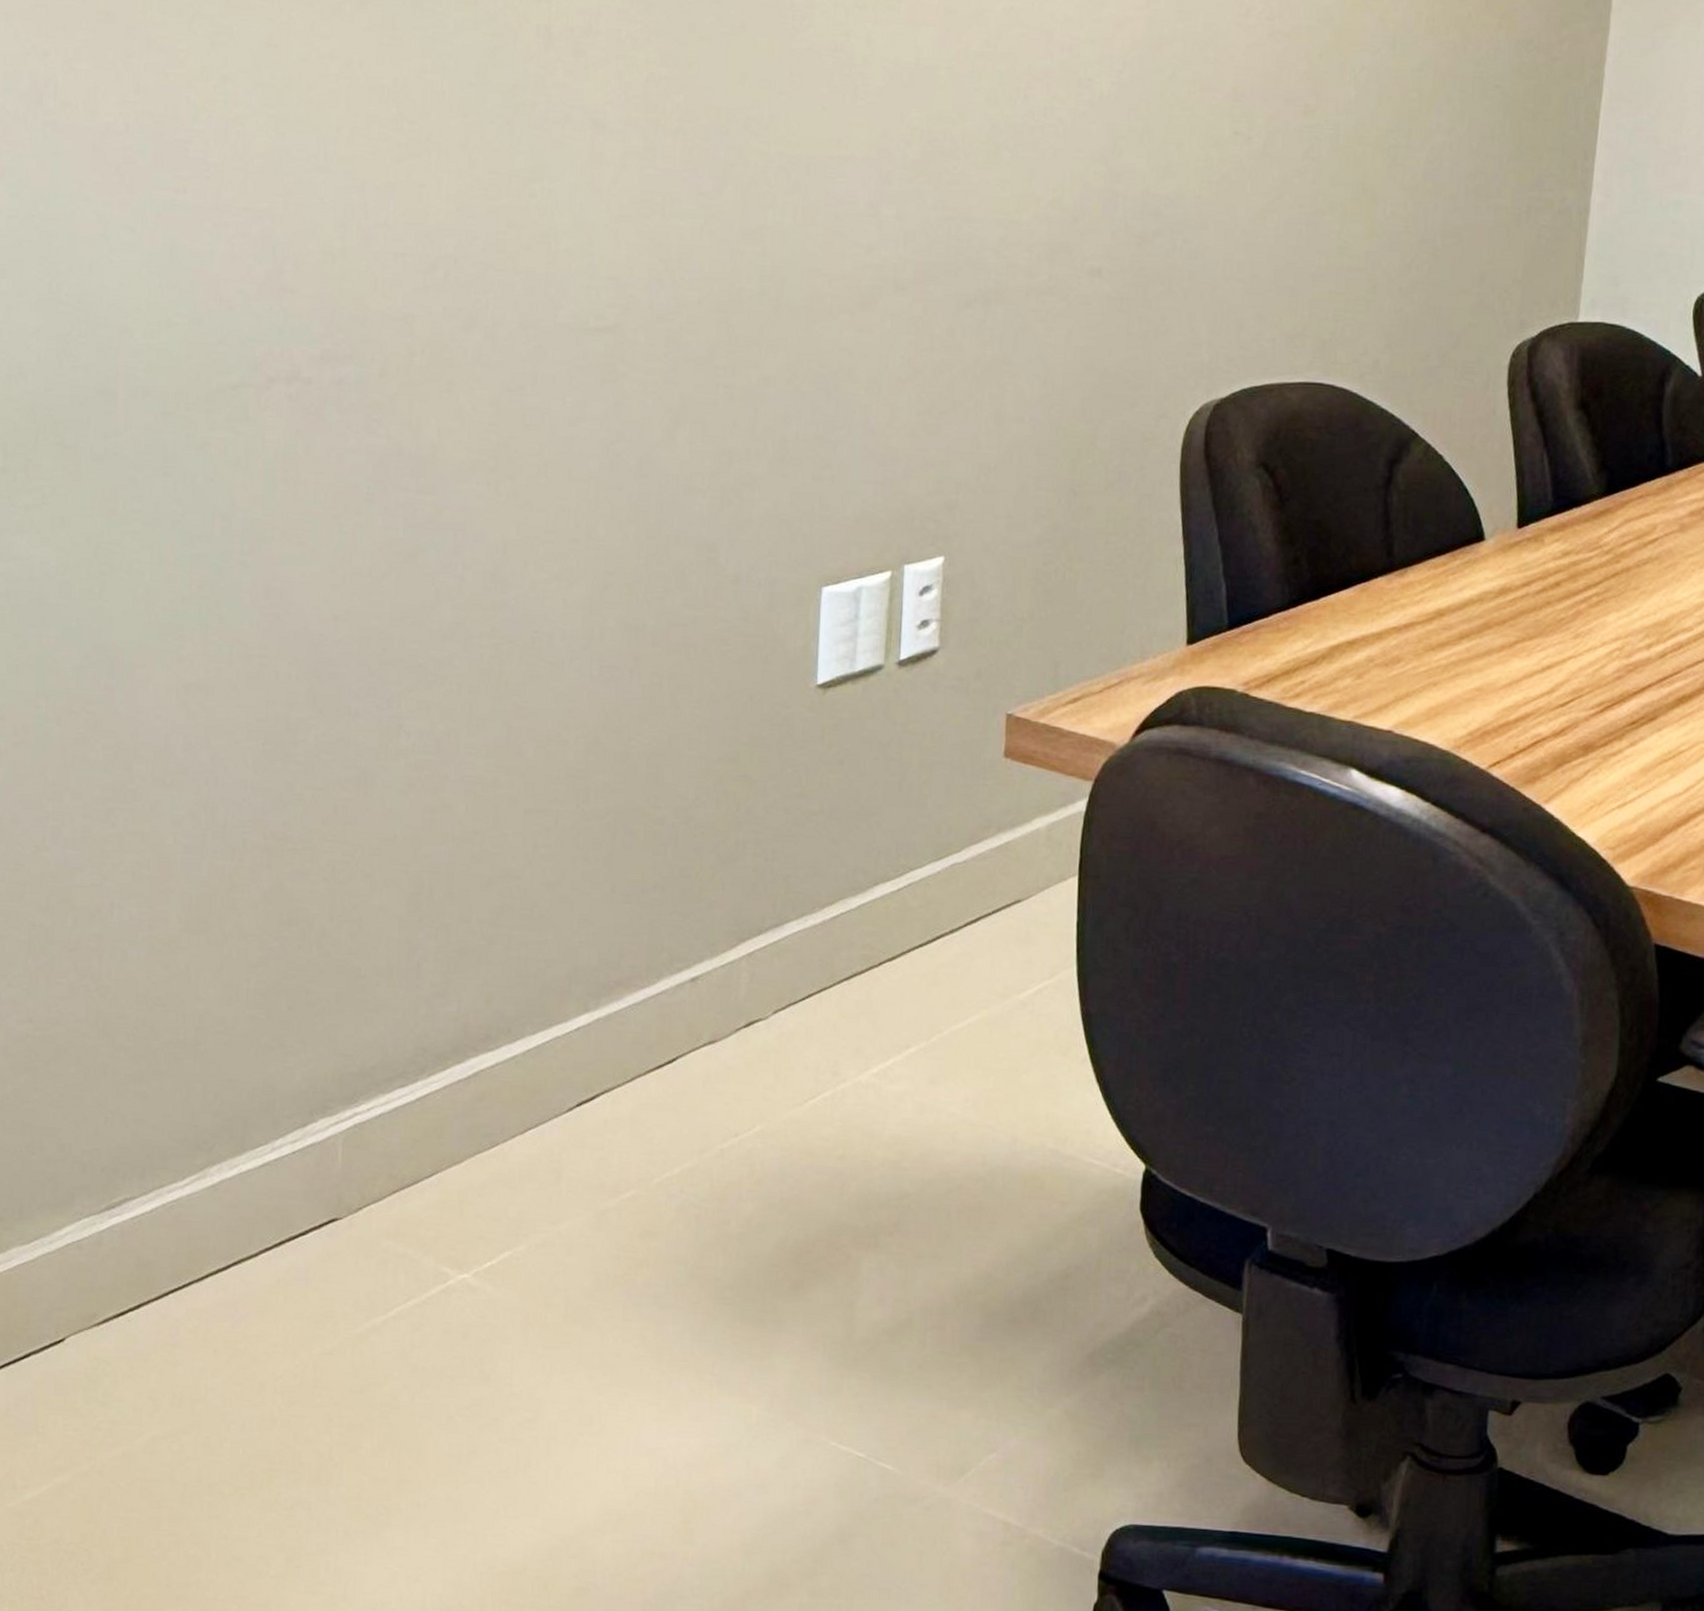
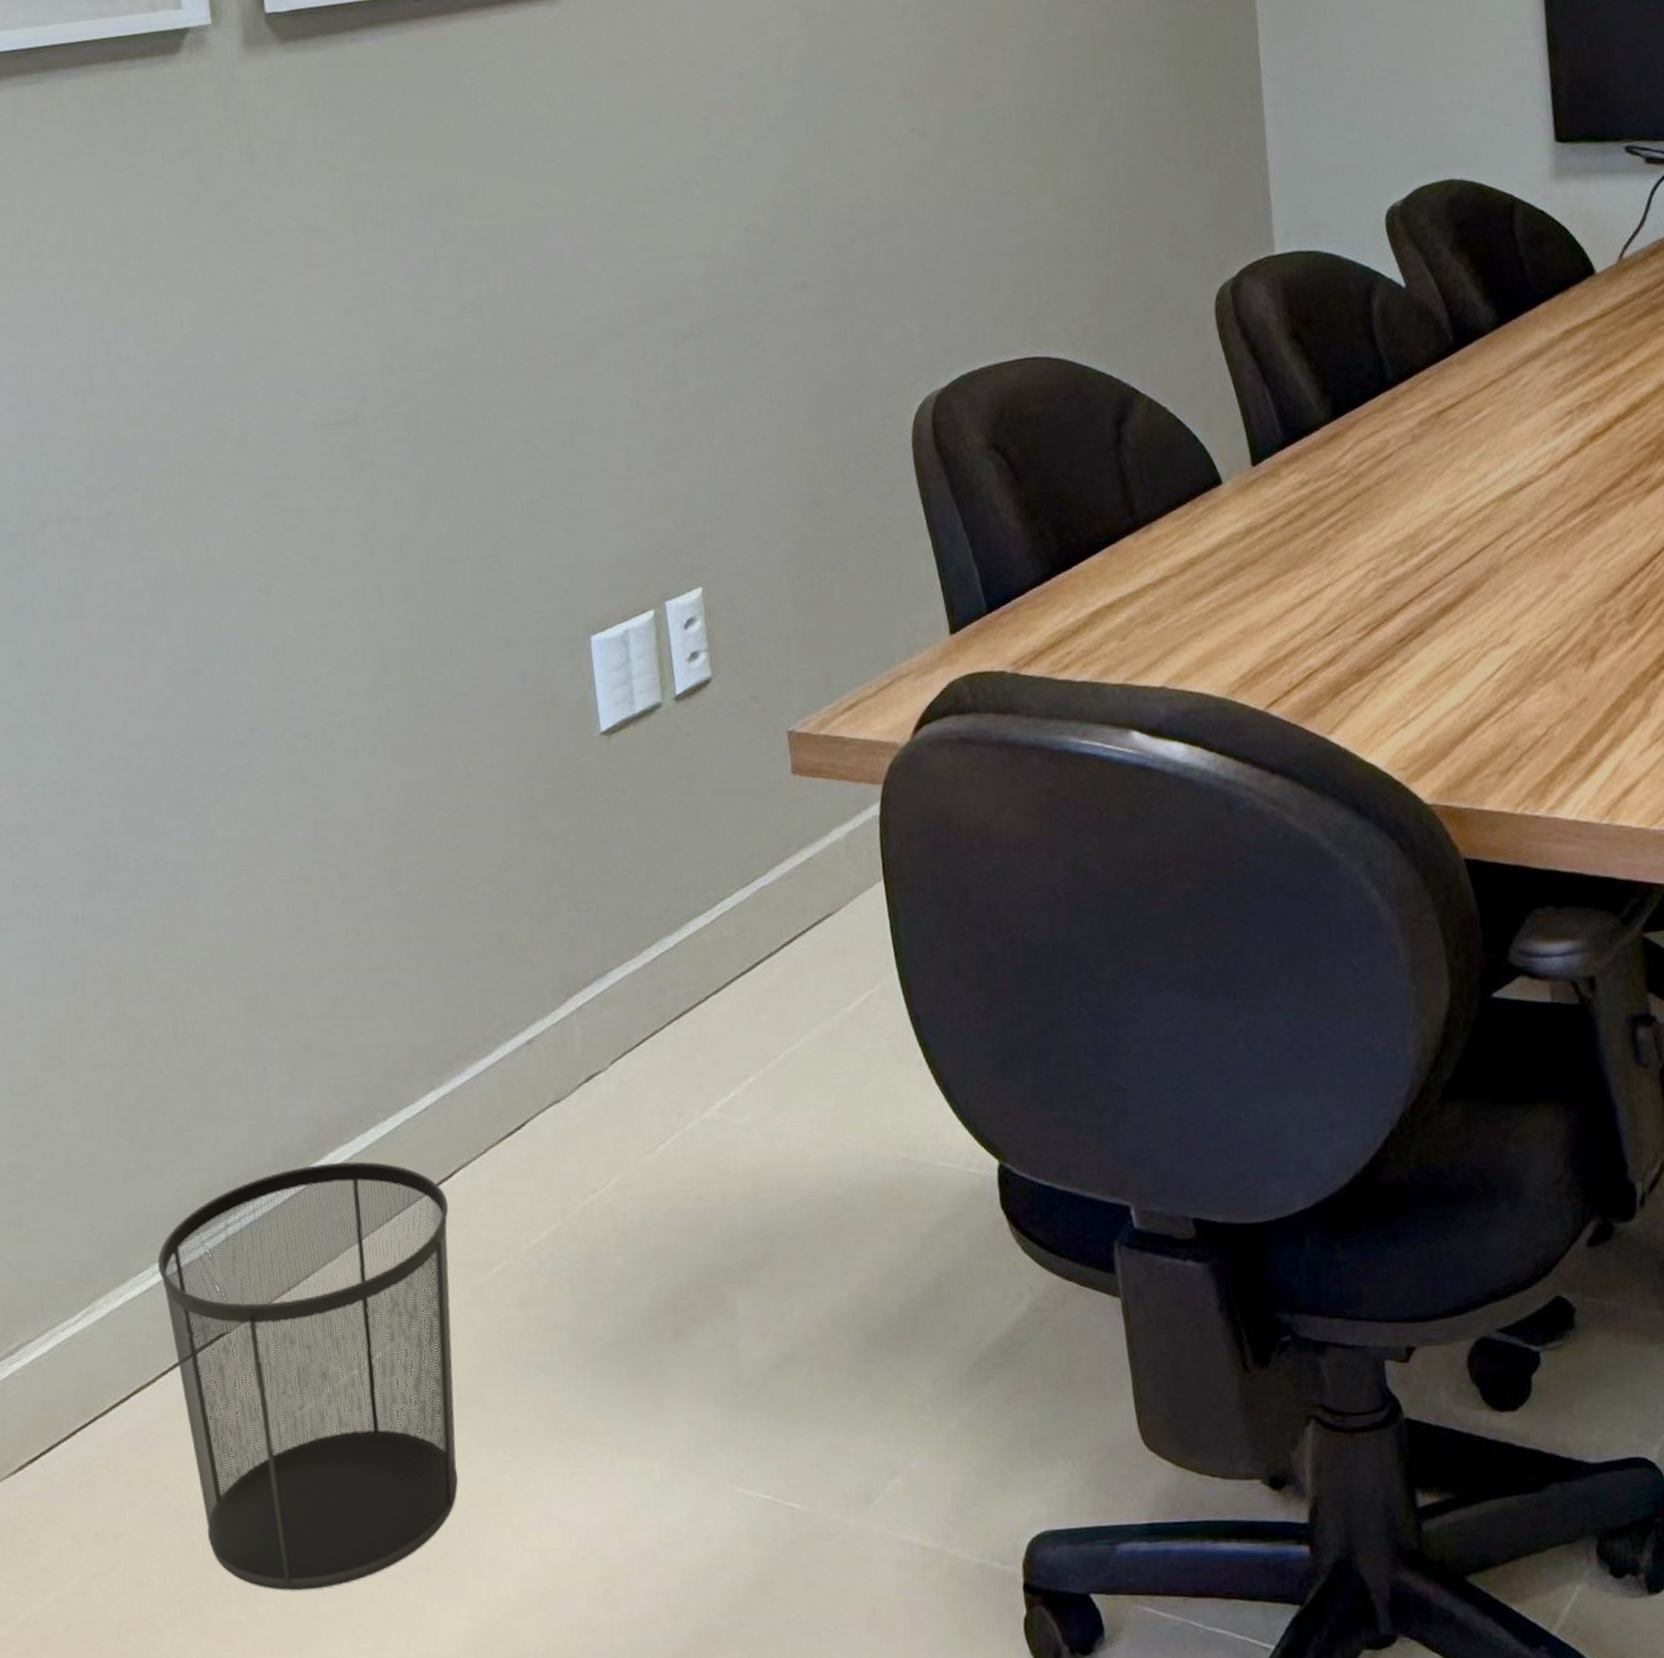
waste bin: none [278,1067,586,1480] -> present [157,1161,459,1591]

